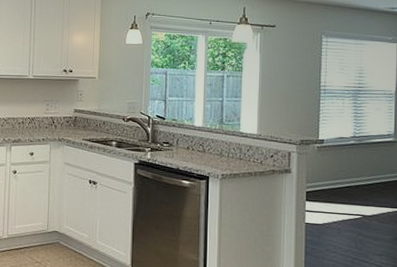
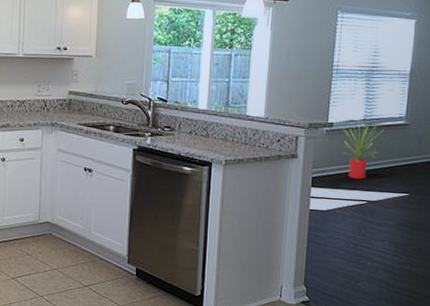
house plant: none [329,139,374,195] -> present [337,122,384,180]

